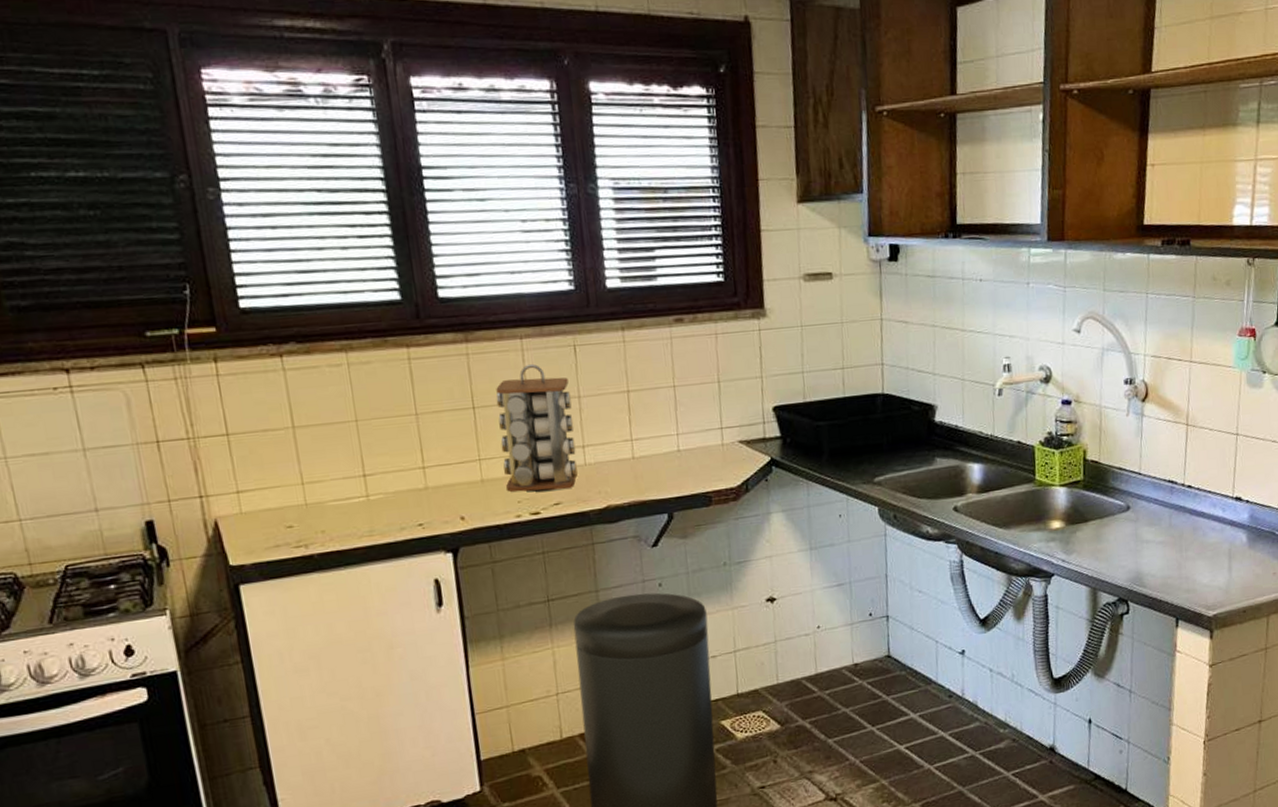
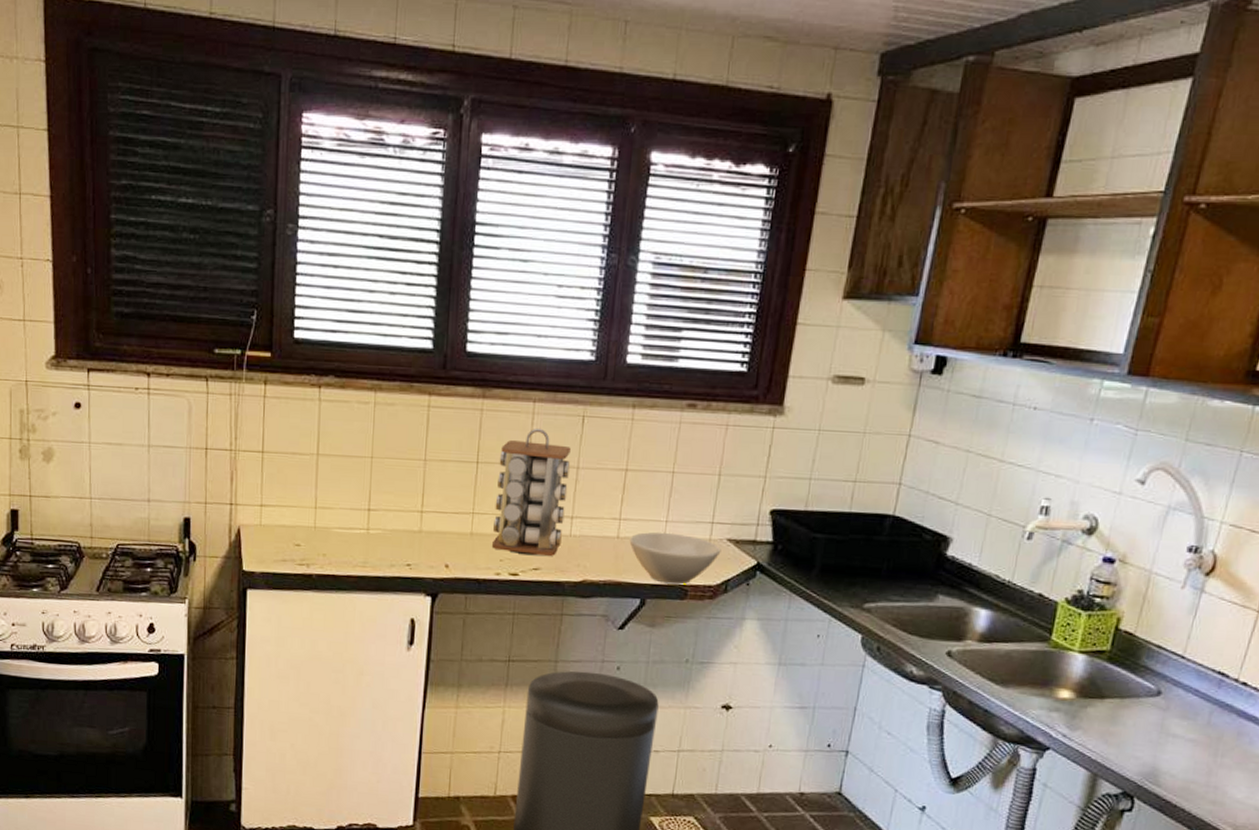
bowl: none [645,444,736,494] -> present [629,532,721,585]

